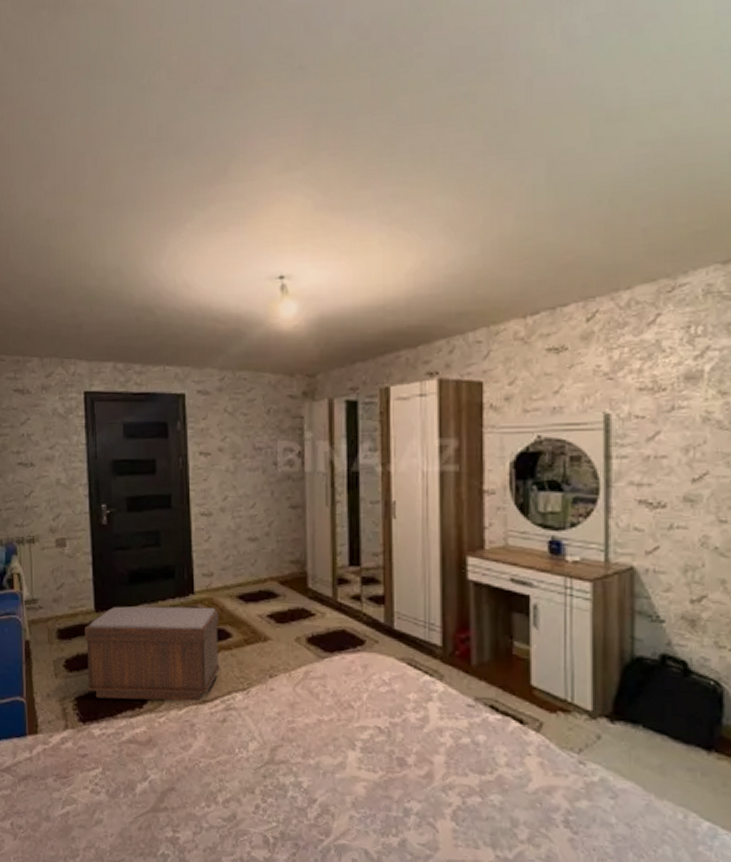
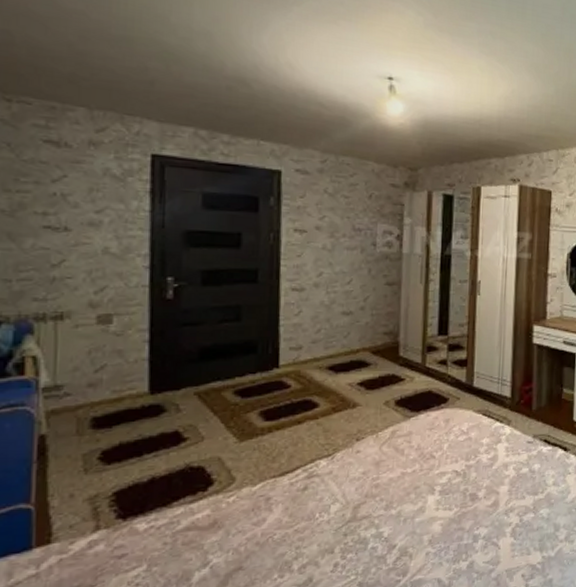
bench: present [85,606,220,702] -> none [130,380,306,488]

